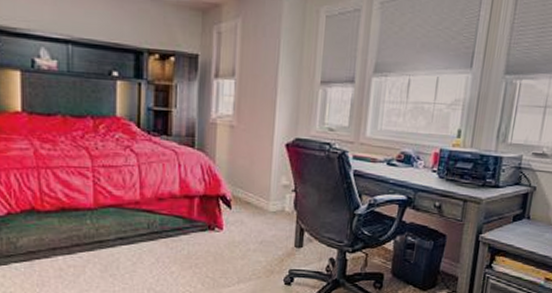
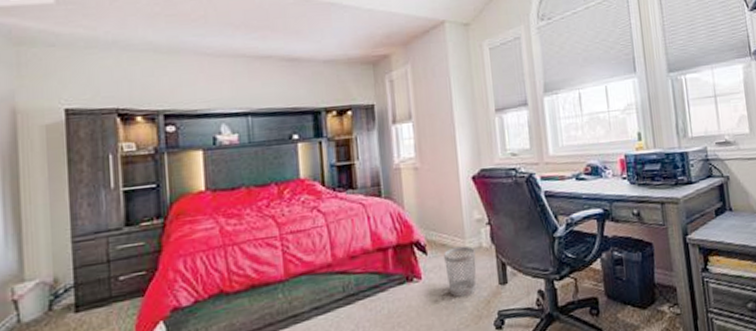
wastebasket: none [246,206,277,252] -> present [444,245,477,297]

